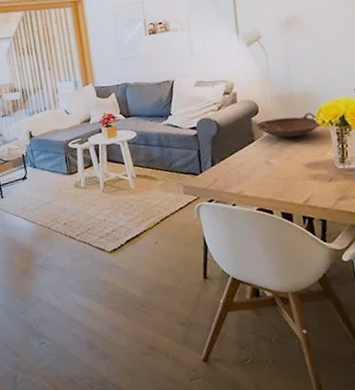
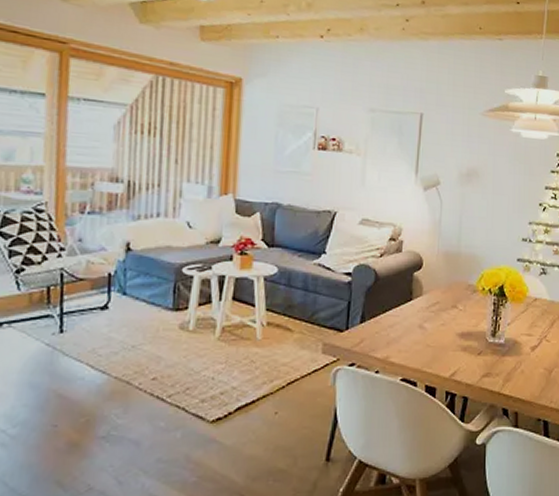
bowl: present [255,112,324,138] -> none [415,276,483,302]

